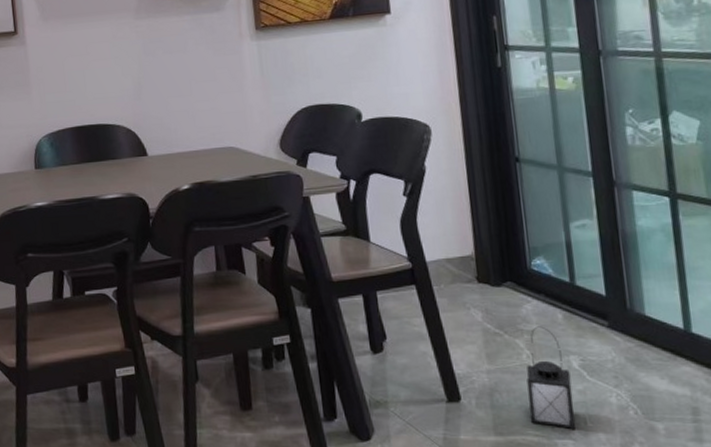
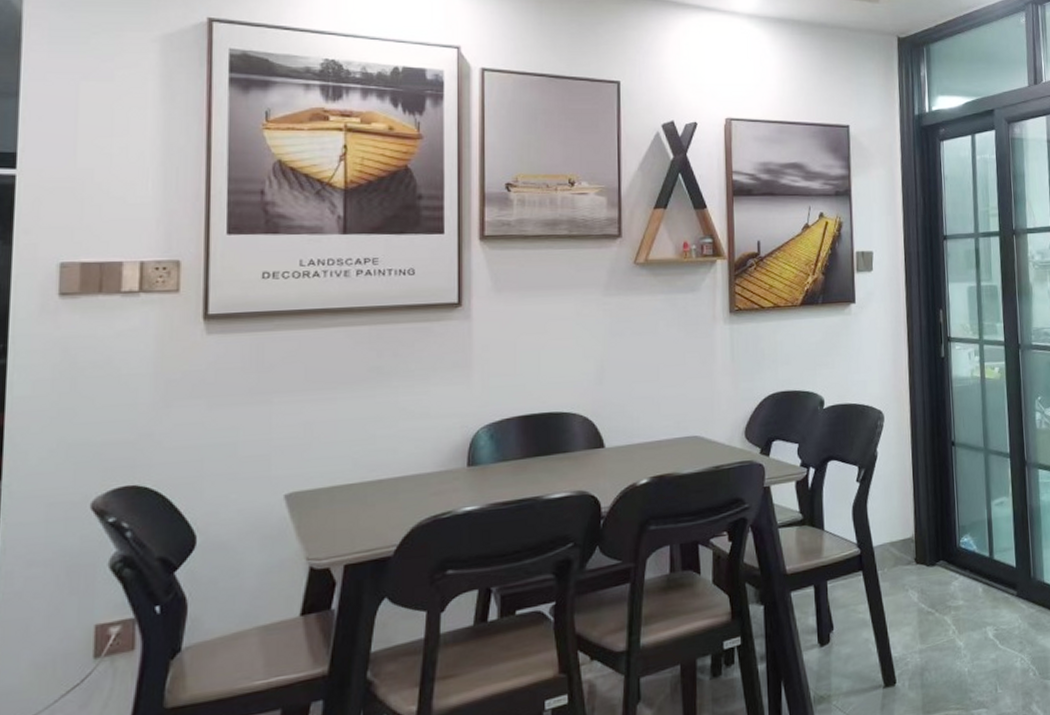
lantern: present [526,326,575,429] -> none [952,601,988,698]

